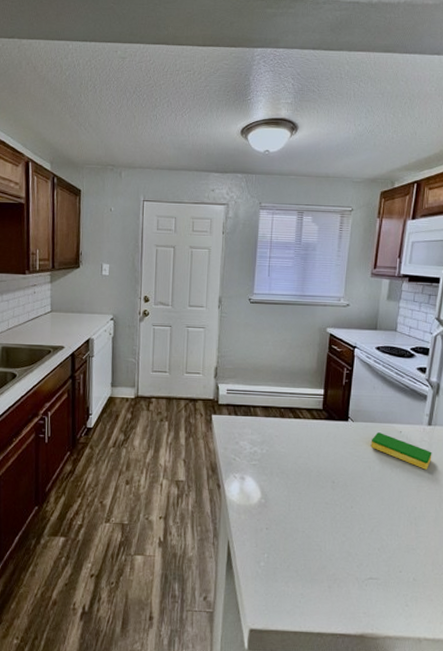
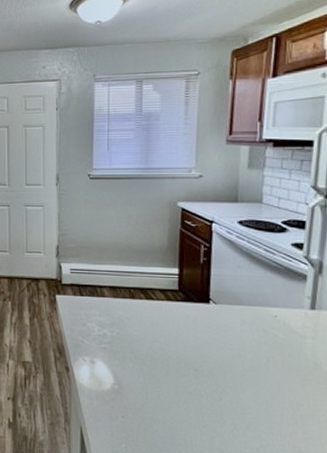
dish sponge: present [370,432,432,470] -> none [239,316,319,361]

